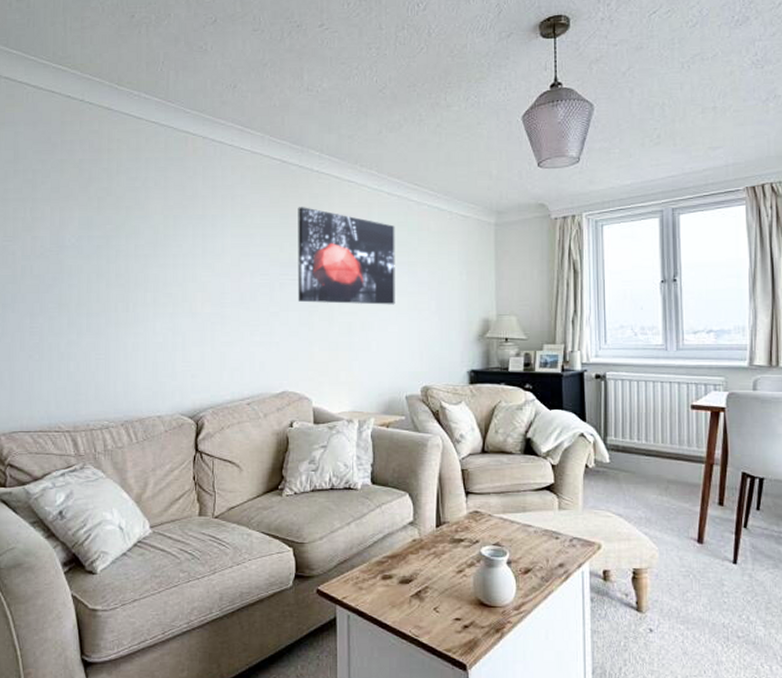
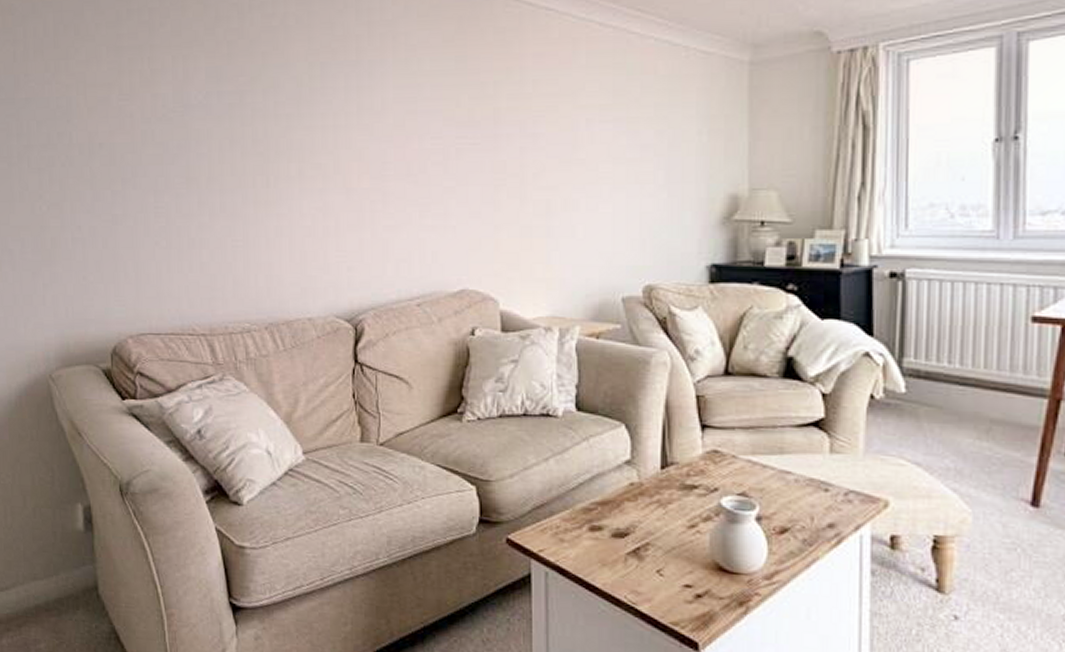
wall art: present [297,207,395,305] -> none [478,46,609,177]

